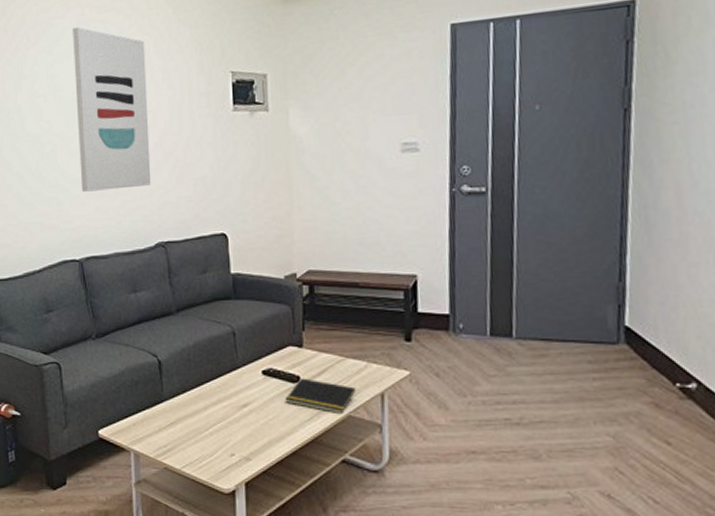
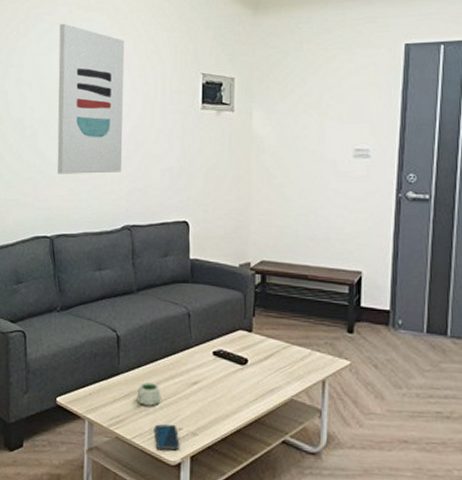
mug: none [183,408,210,433] -> present [136,382,161,406]
smartphone: none [205,450,233,479] -> present [155,424,180,451]
notepad: present [285,378,357,415] -> none [232,361,300,398]

